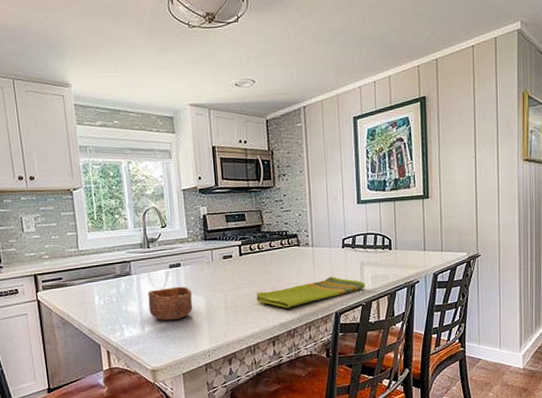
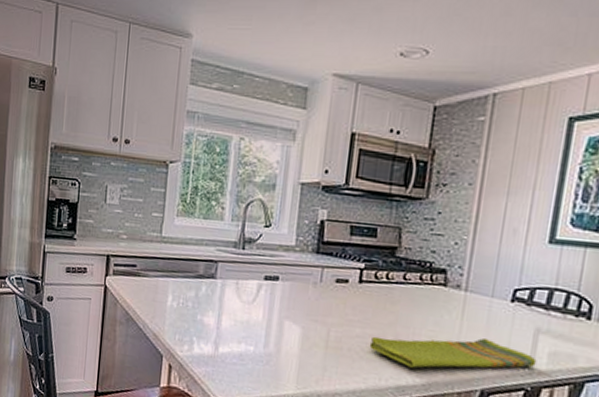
bowl: present [147,286,193,320] -> none [228,302,286,347]

